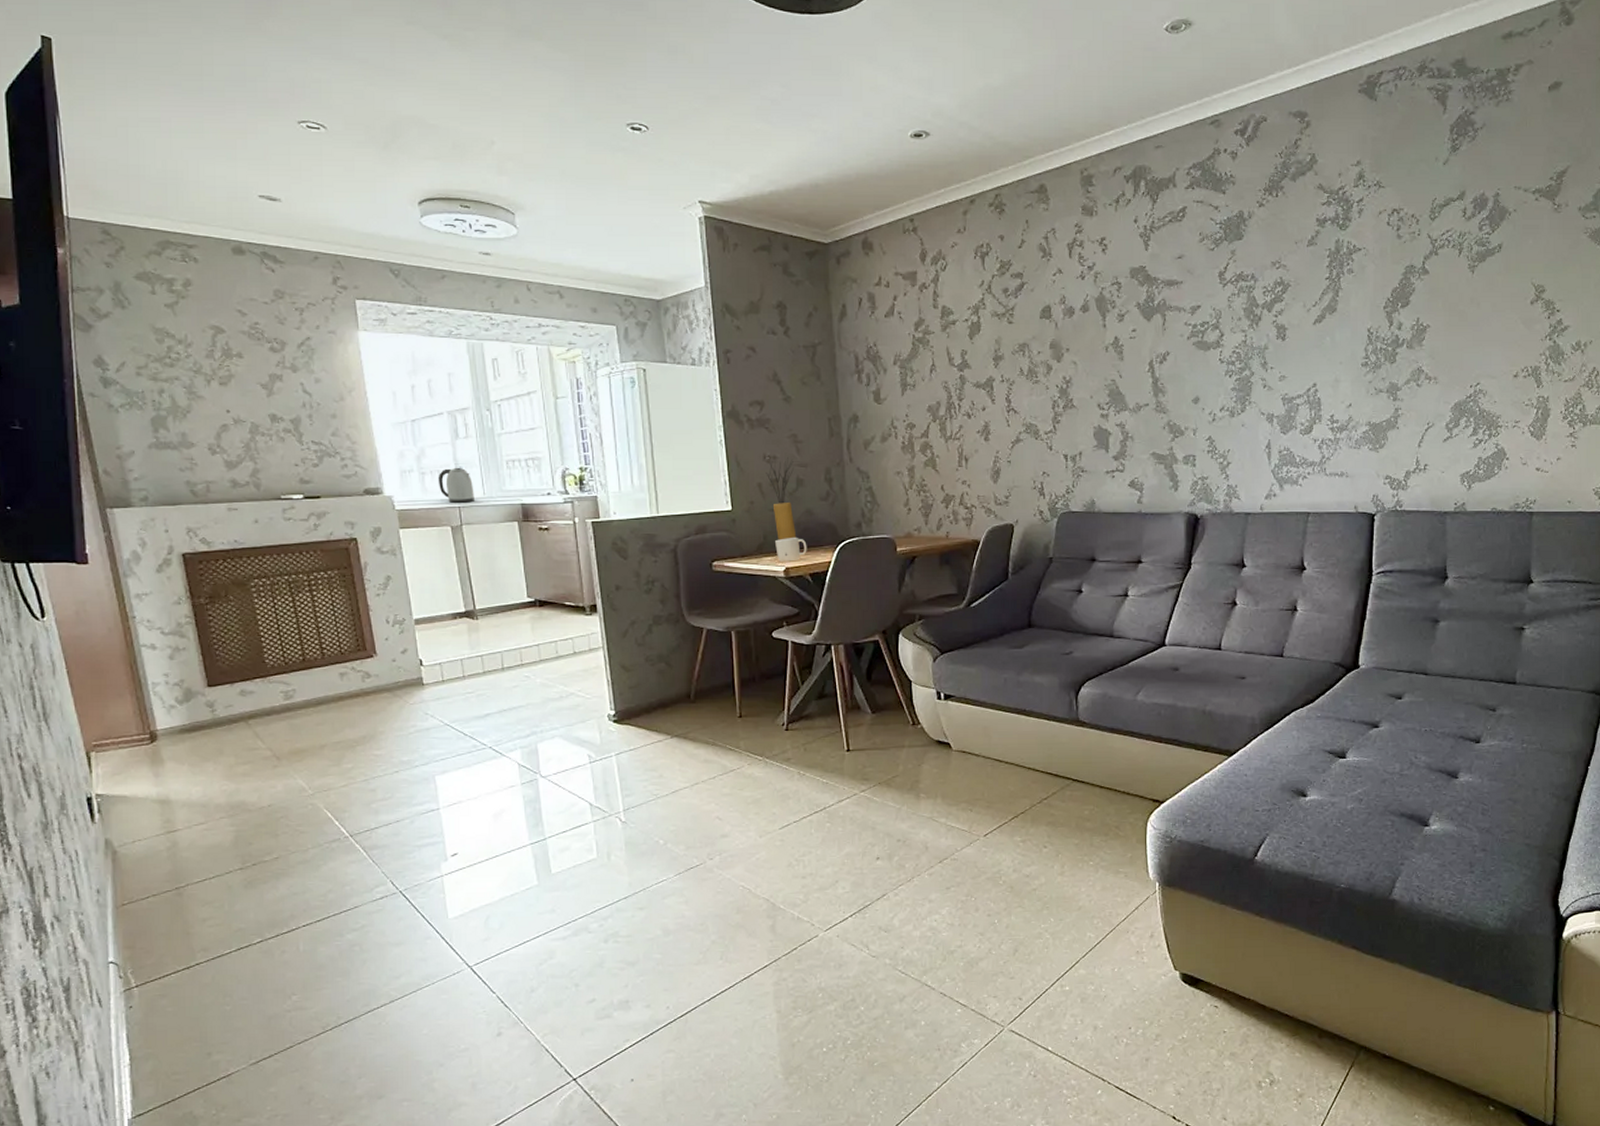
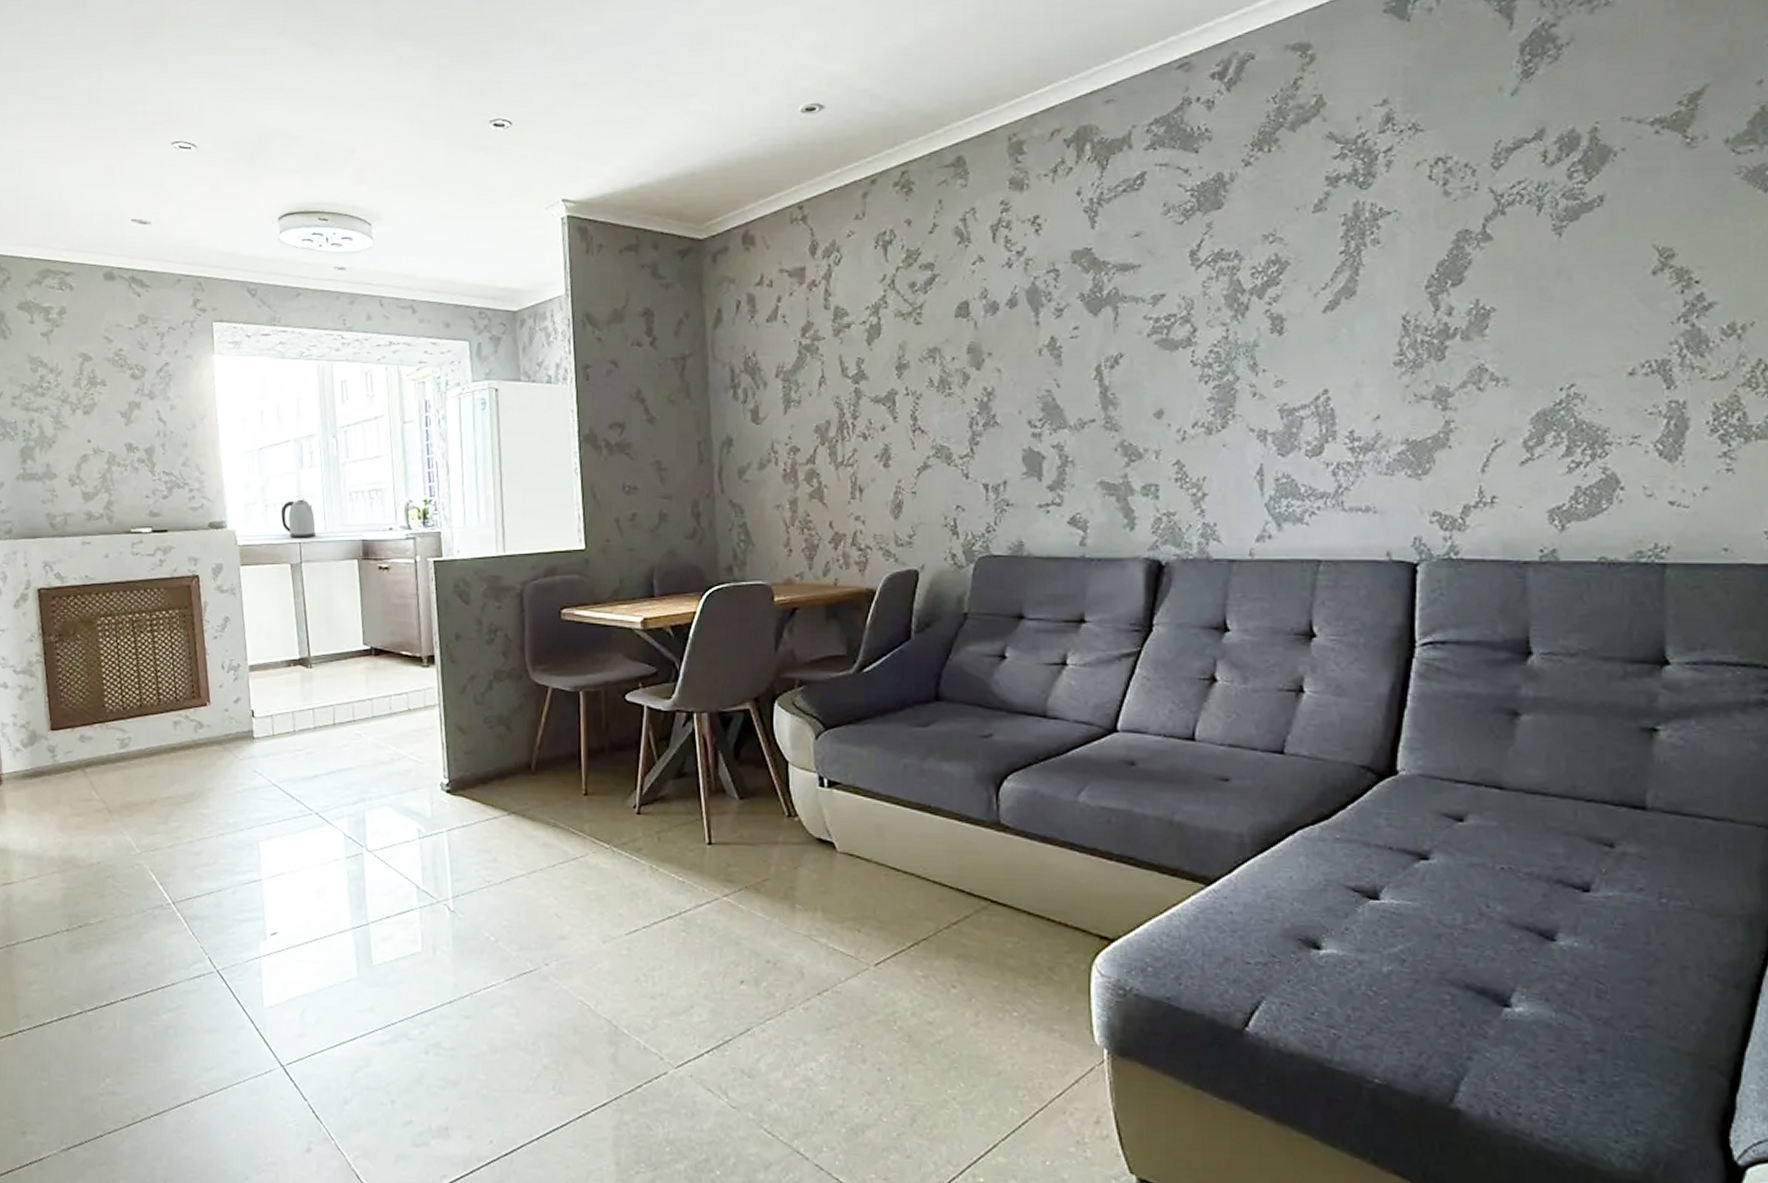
vase: present [766,456,797,540] -> none [624,486,657,586]
mug: present [774,537,807,563] -> none [631,581,669,612]

